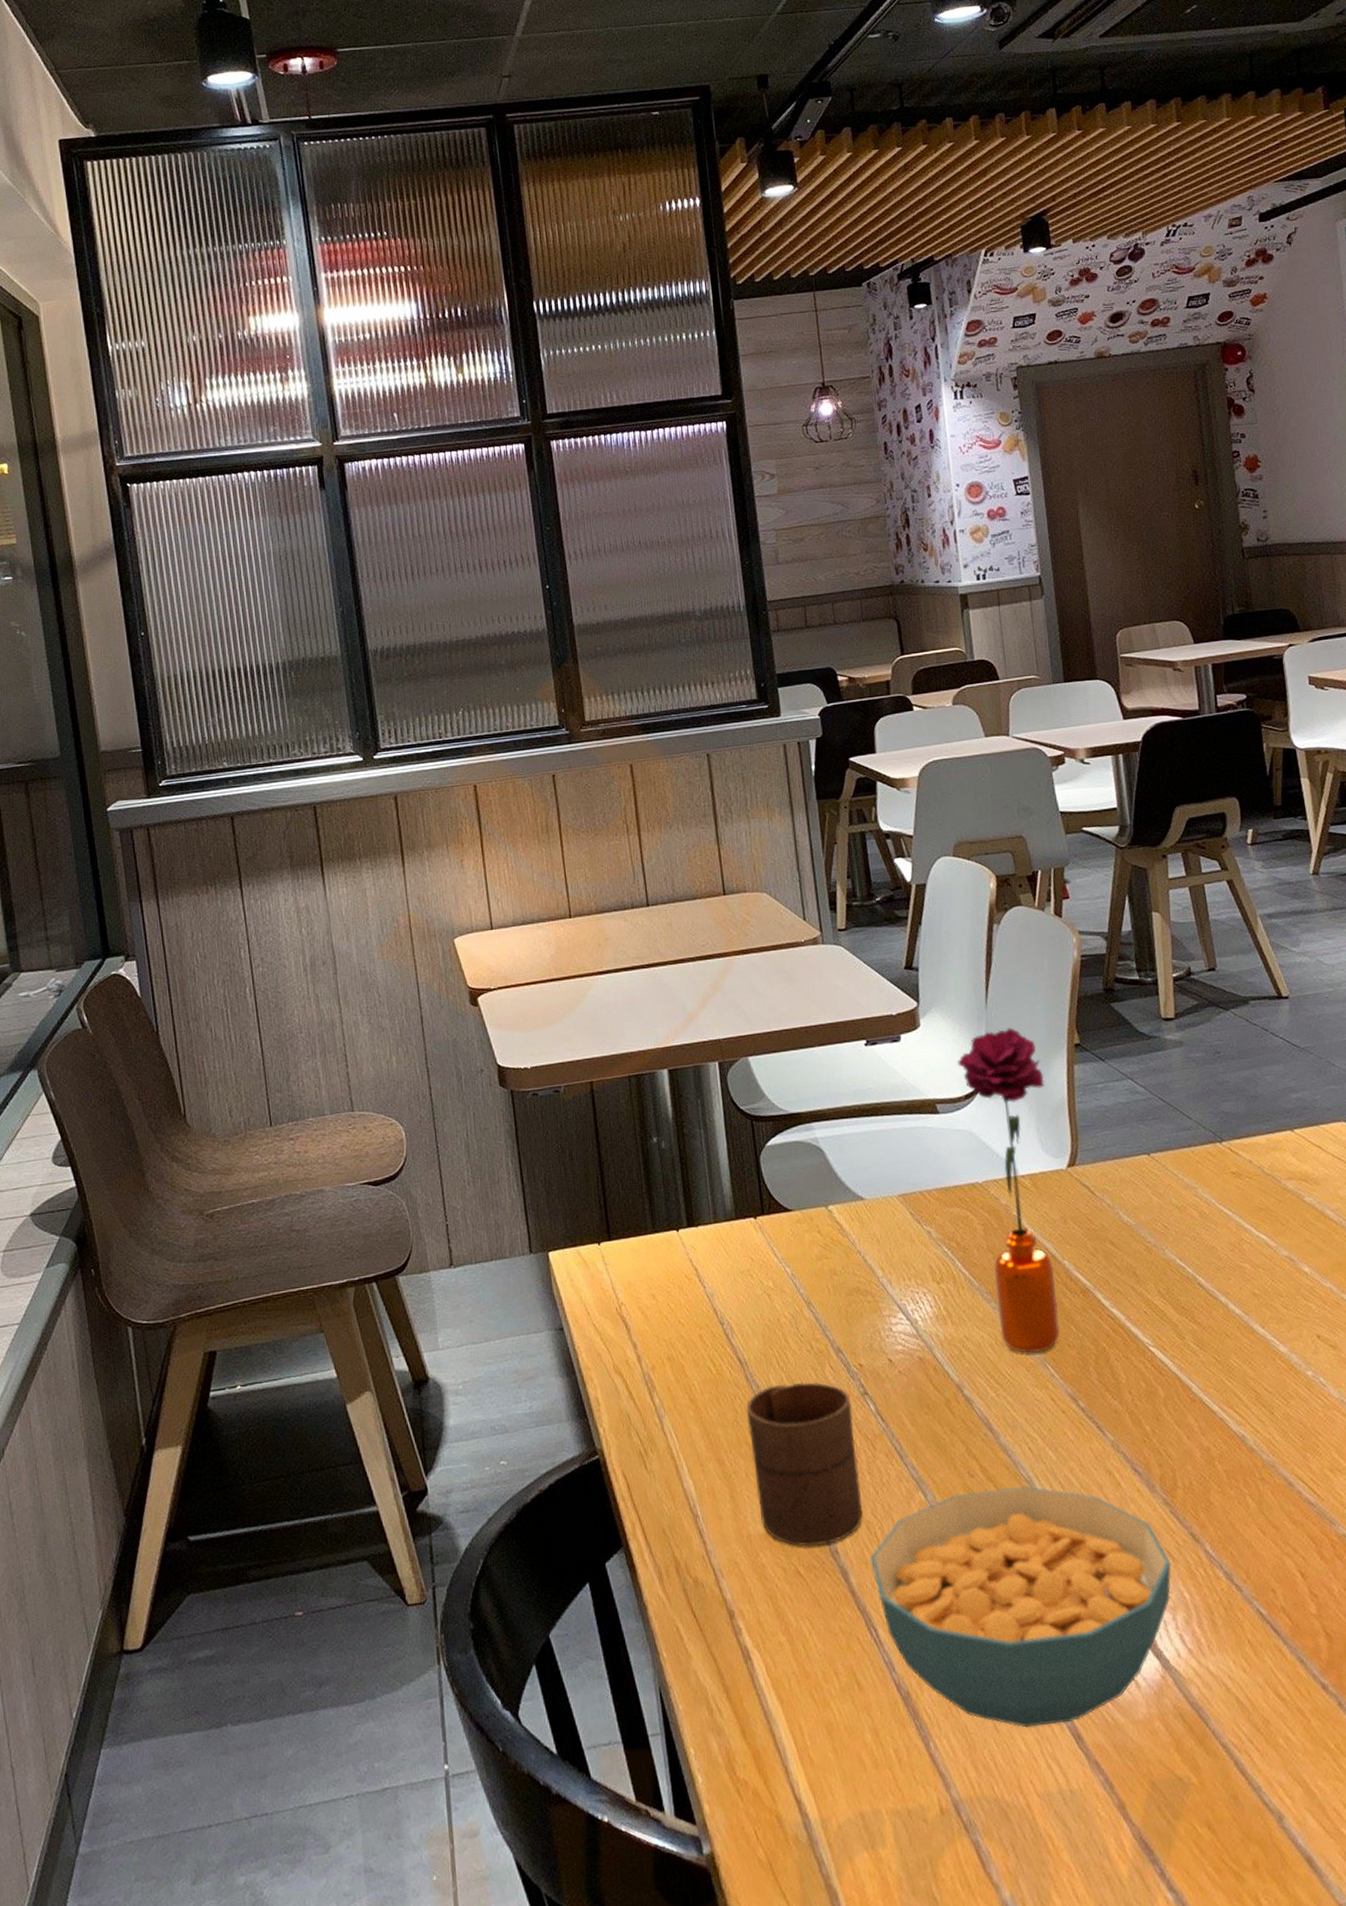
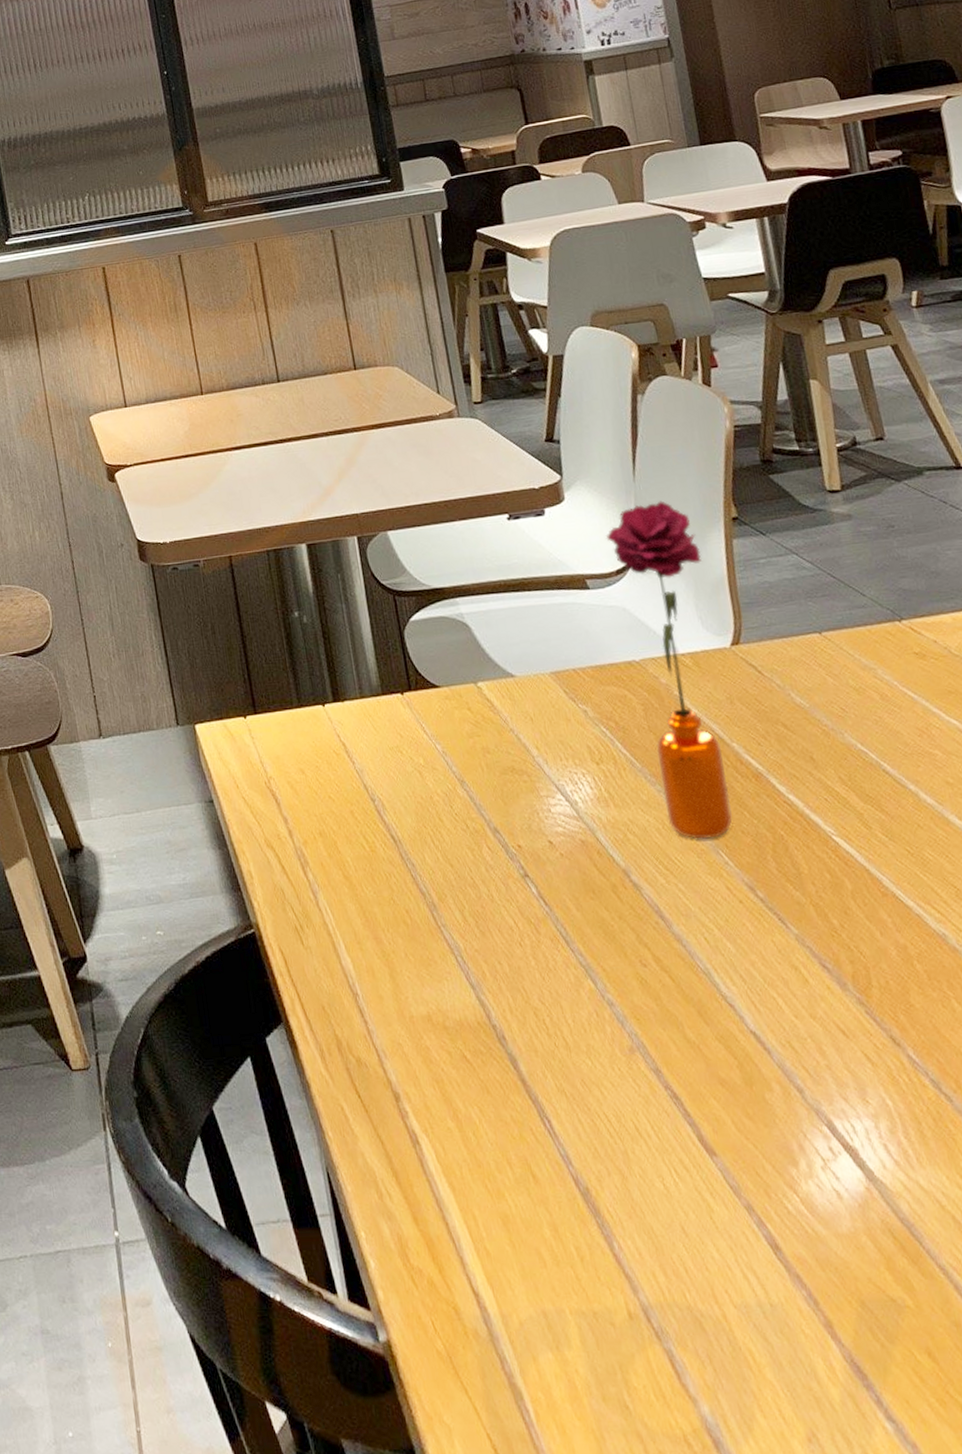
cup: present [746,1382,863,1547] -> none [402,861,530,1031]
cereal bowl: present [871,1485,1172,1728] -> none [540,977,872,1234]

